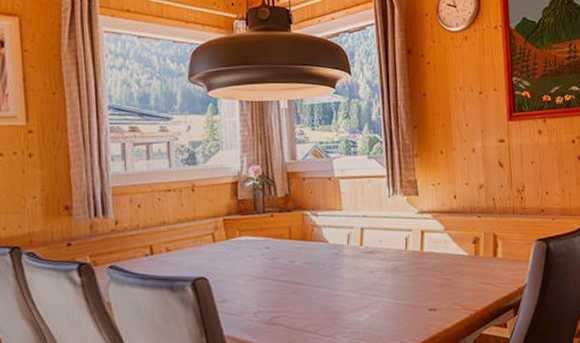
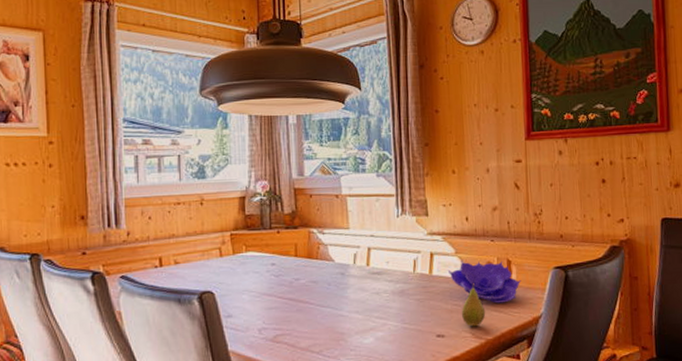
decorative bowl: none [439,236,507,276] -> present [449,261,521,304]
fruit: none [451,257,475,300] -> present [461,282,486,327]

